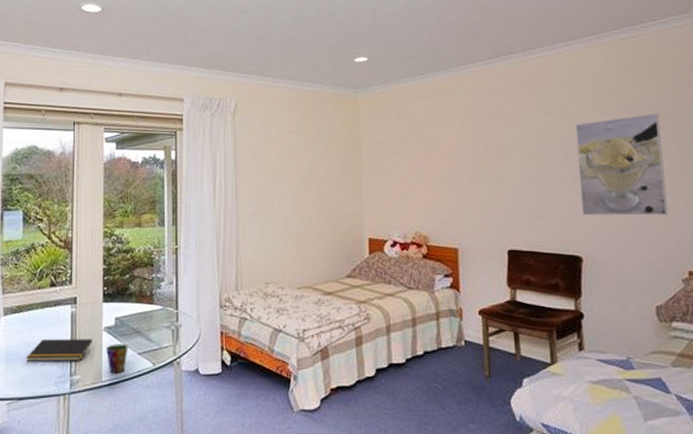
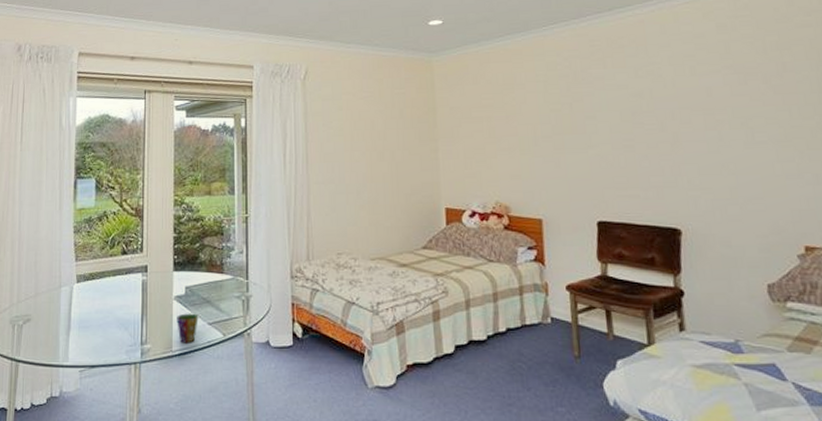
notepad: present [26,339,92,361] -> none [98,307,163,329]
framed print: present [575,113,668,216] -> none [670,73,779,185]

